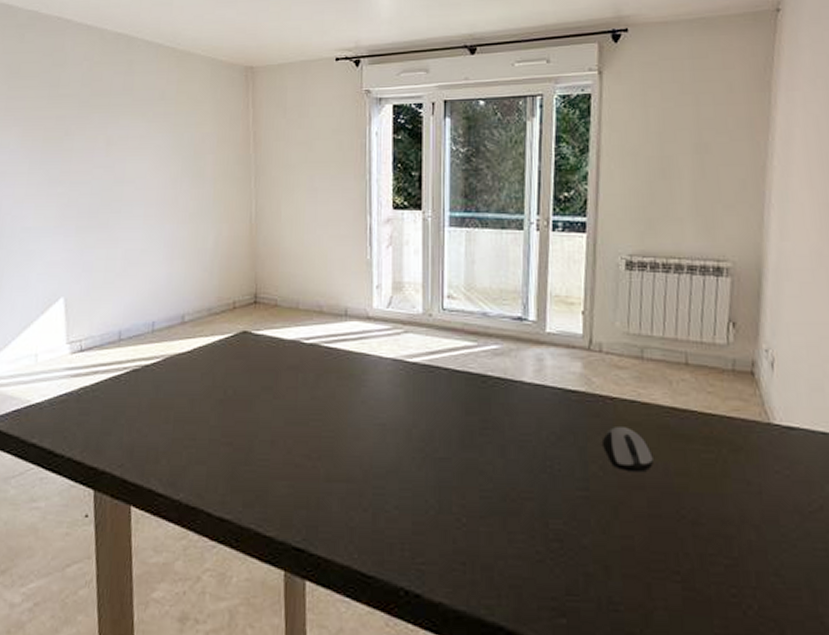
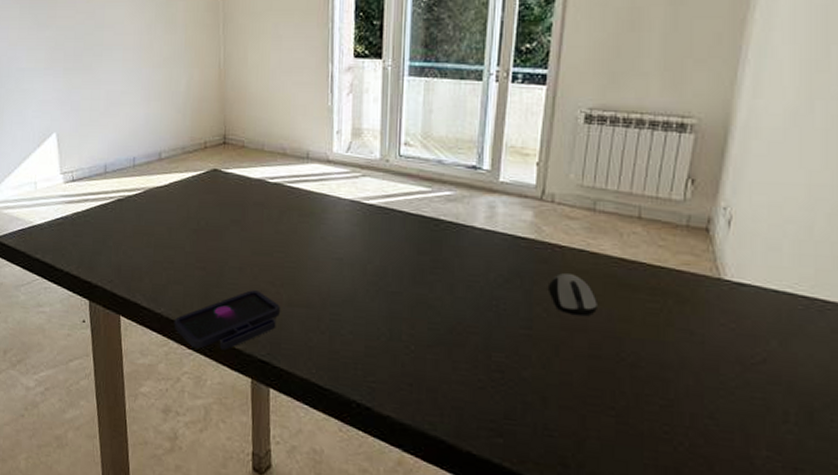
phone: none [194,466,317,540] -> present [174,290,280,351]

